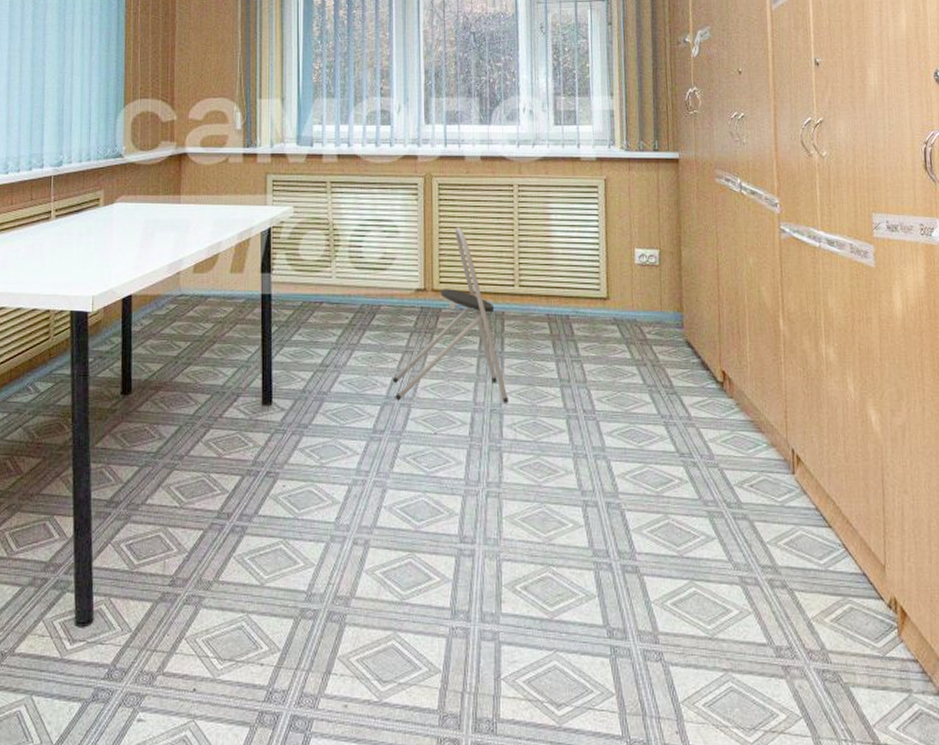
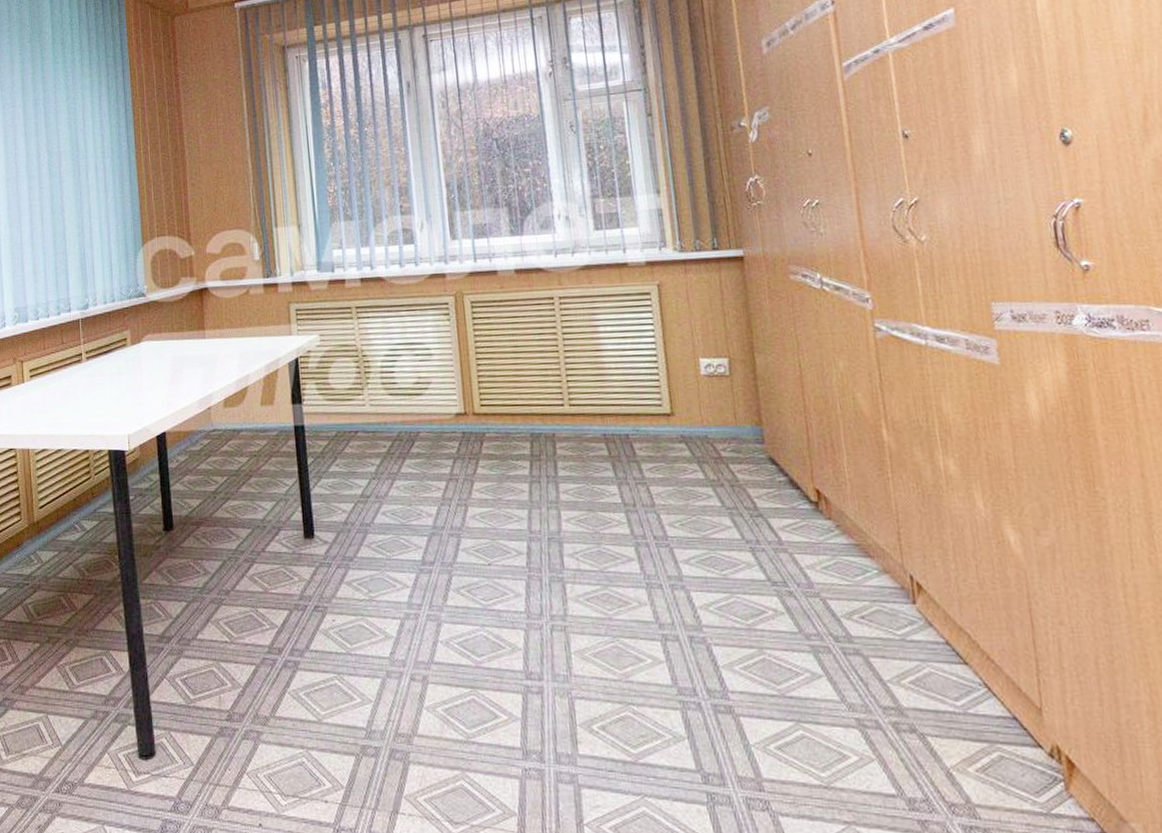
step stool: present [392,227,509,403] -> none [438,346,568,531]

